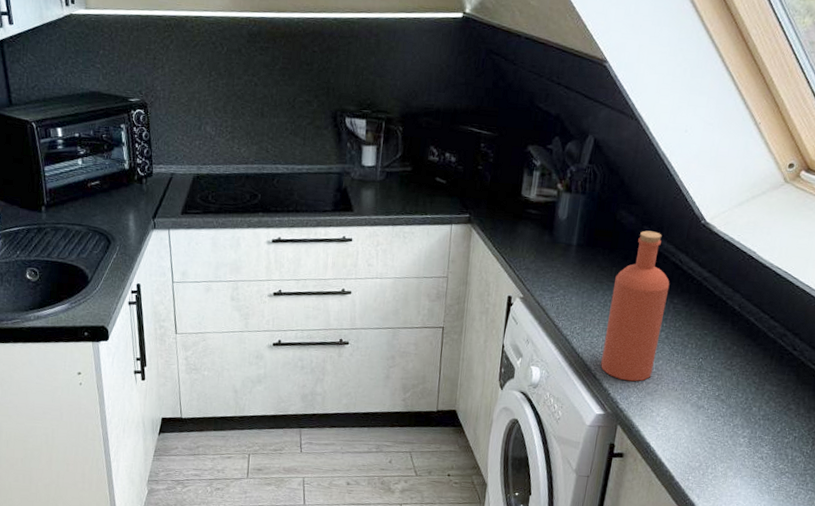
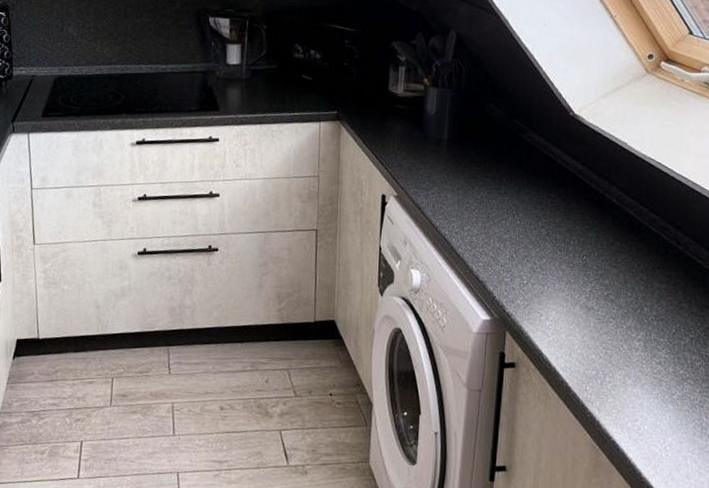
bottle: present [601,230,670,382] -> none [483,123,545,283]

